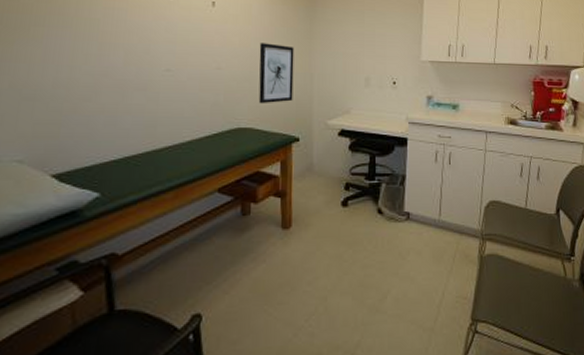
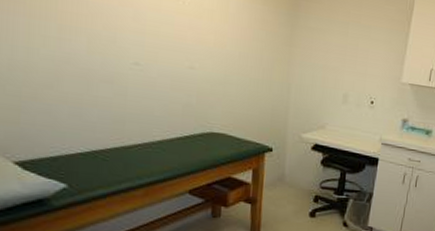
wall art: present [258,43,294,104] -> none [233,45,273,111]

